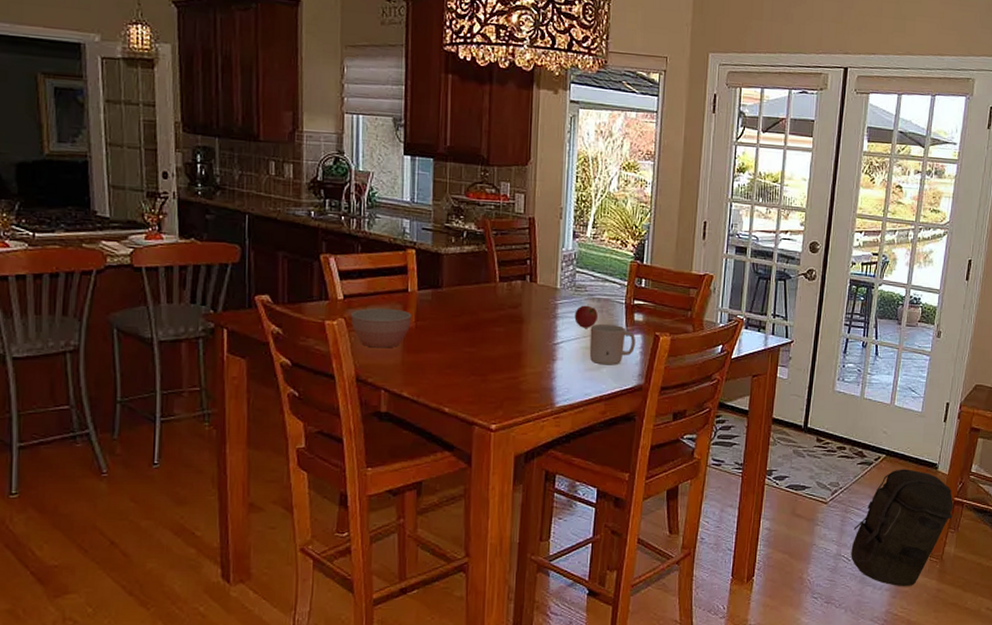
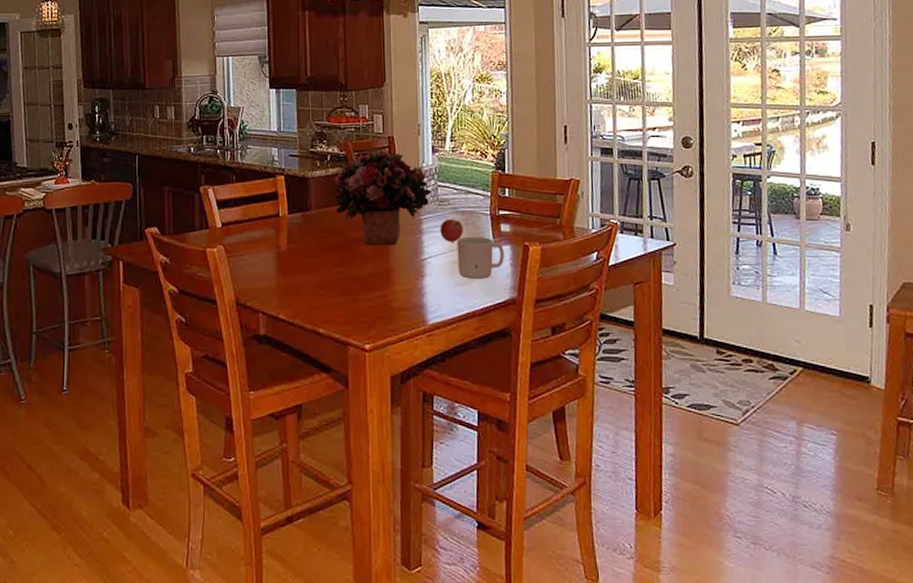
bowl: present [350,308,412,348] -> none [228,234,284,272]
bouquet: none [464,231,569,328] -> present [330,150,432,246]
backpack: present [851,469,953,587] -> none [774,383,899,527]

